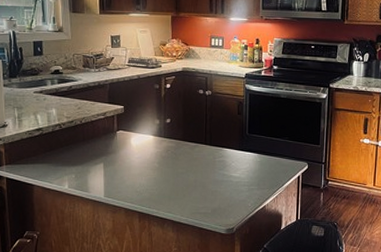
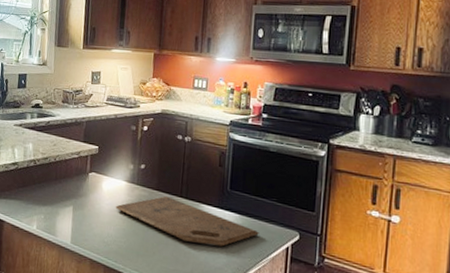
cutting board: none [145,145,275,182] -> present [115,196,259,247]

